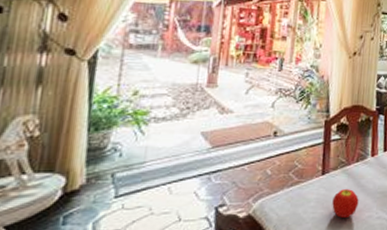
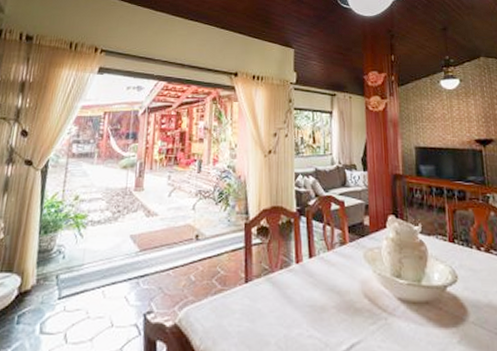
fruit: present [332,189,359,218] -> none [258,300,286,334]

